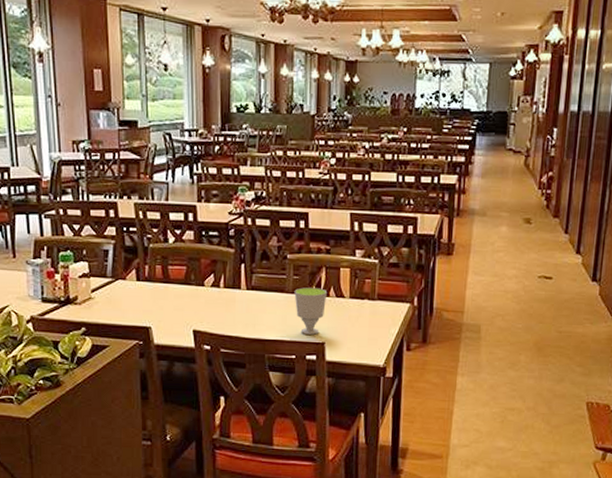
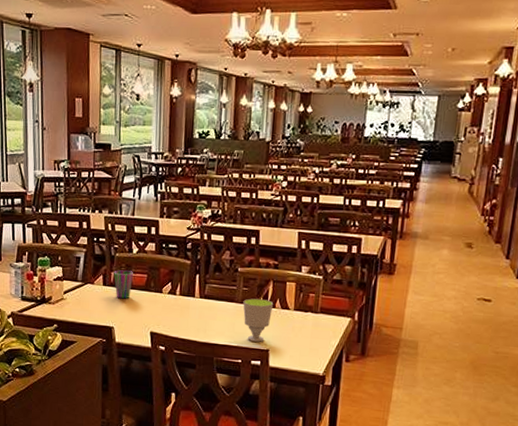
cup: none [148,263,170,295] -> present [114,270,133,299]

